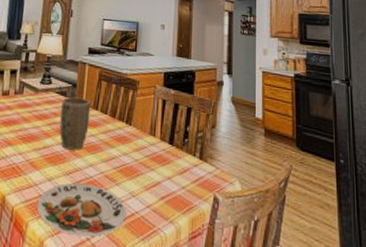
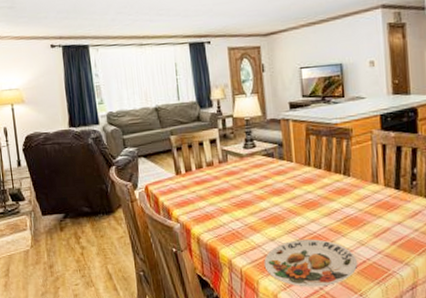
plant pot: present [59,97,91,150] -> none [270,156,304,209]

